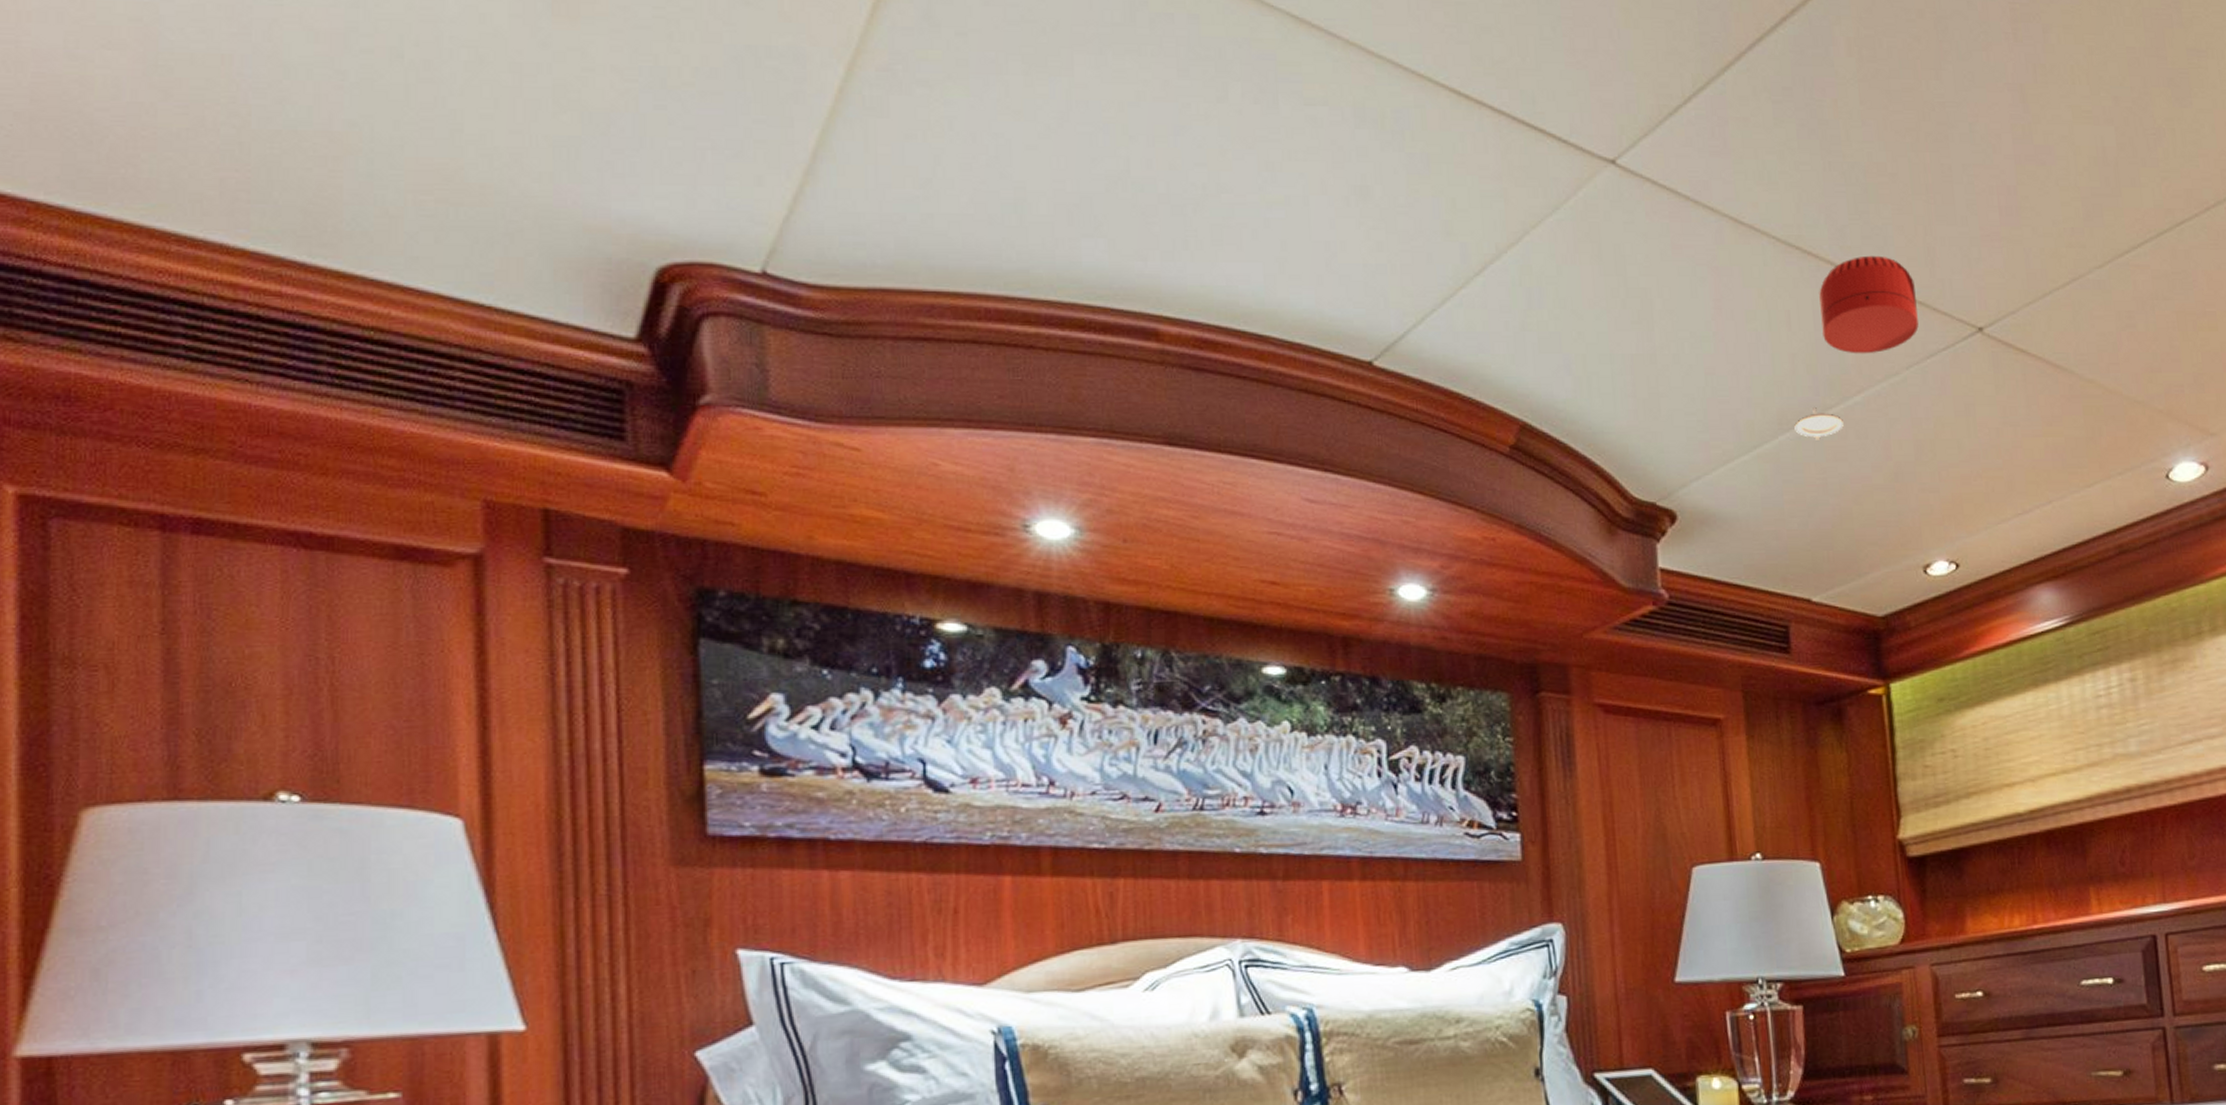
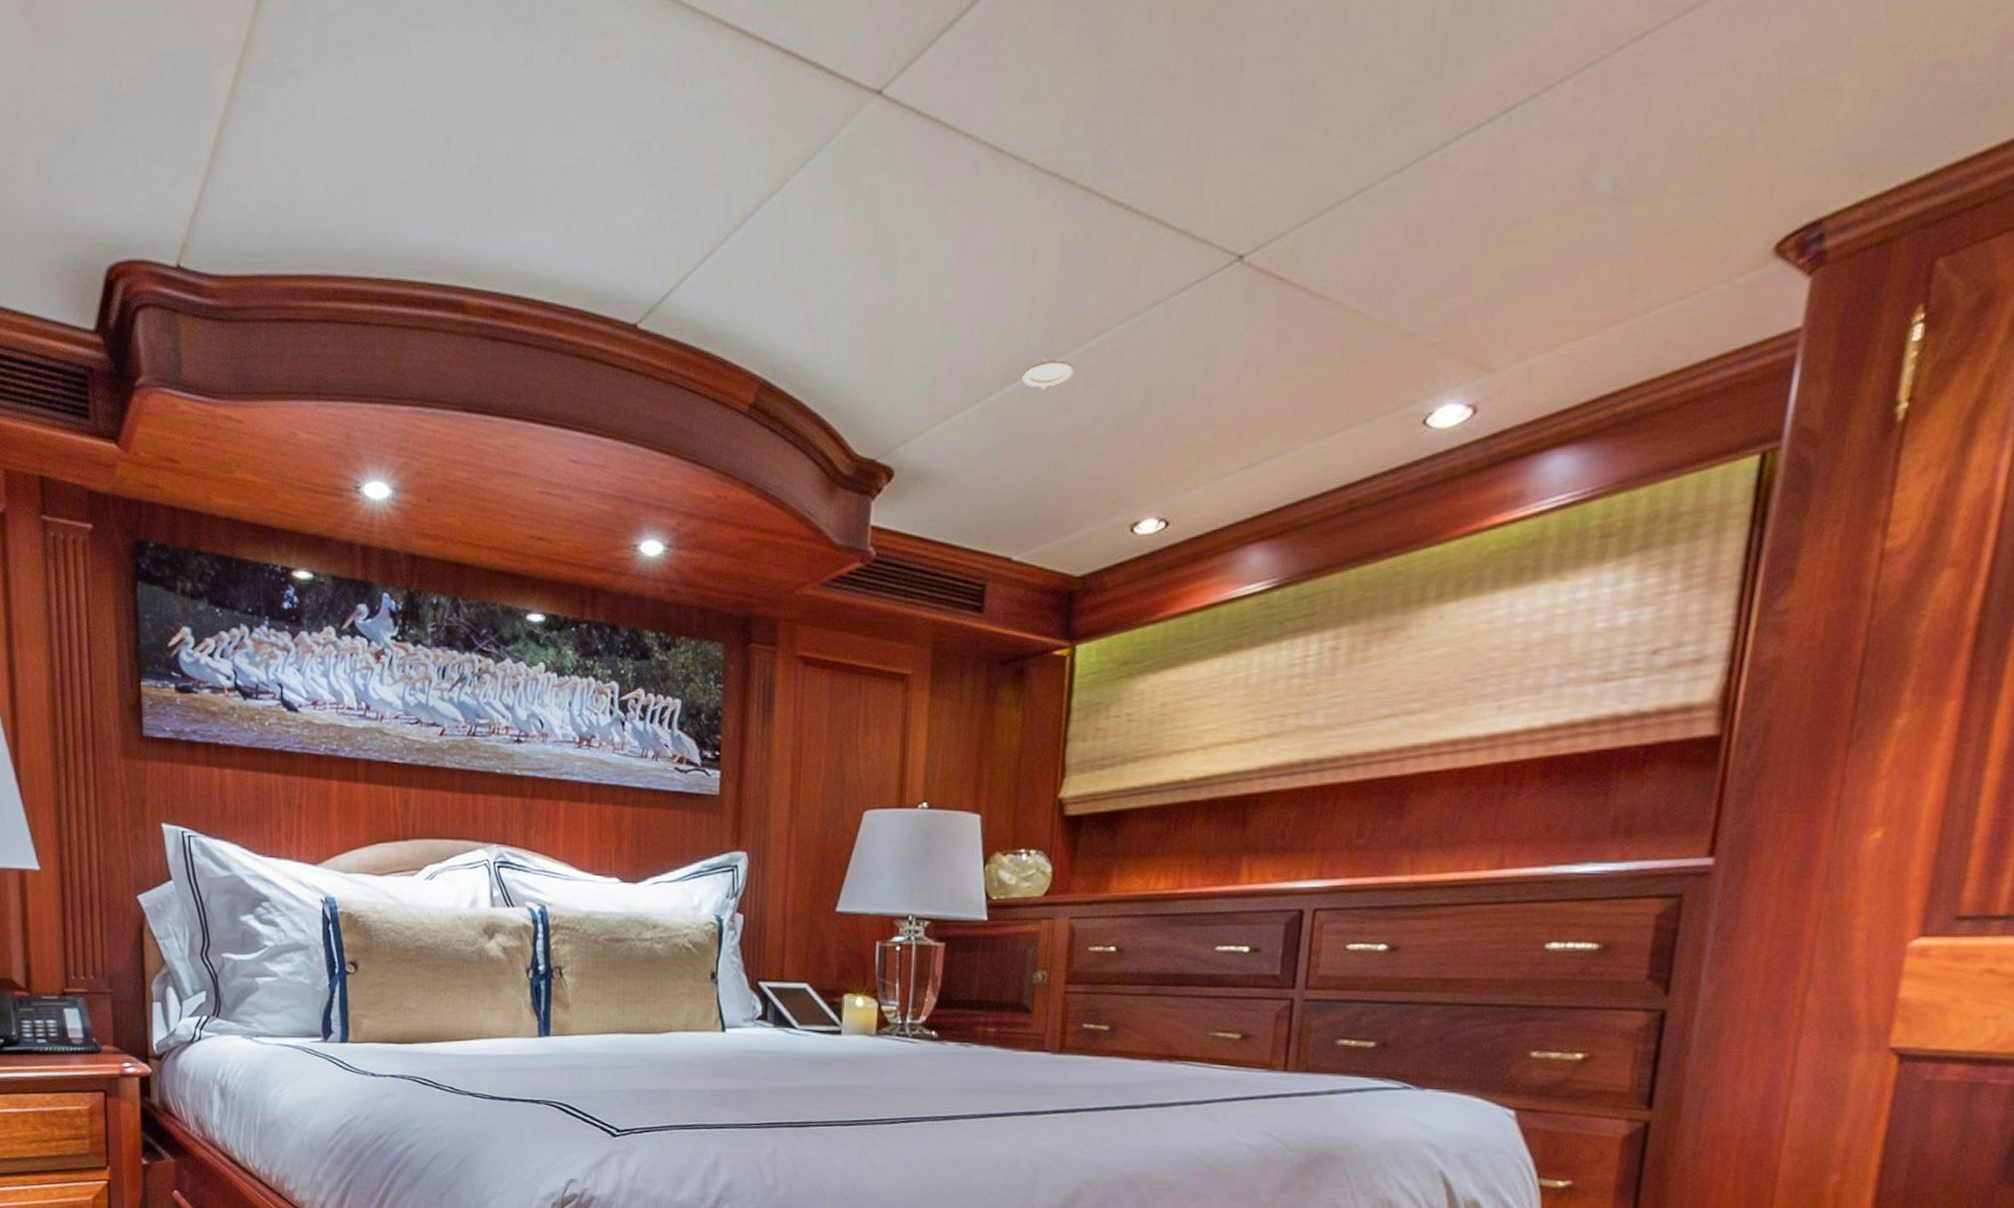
smoke detector: present [1819,255,1919,354] -> none [1067,177,1176,294]

